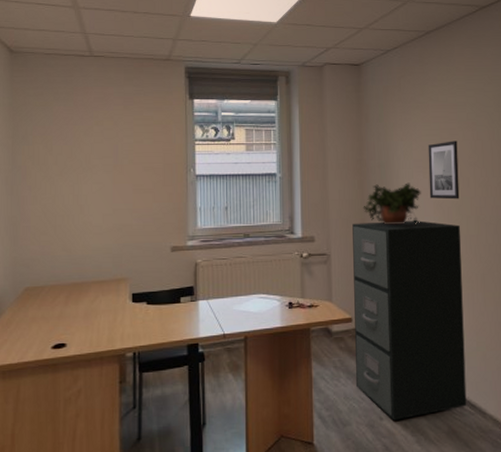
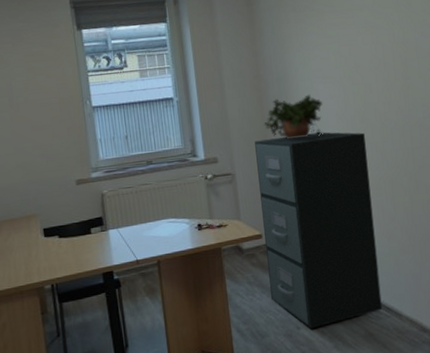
wall art: present [428,141,460,200] -> none [326,46,363,109]

